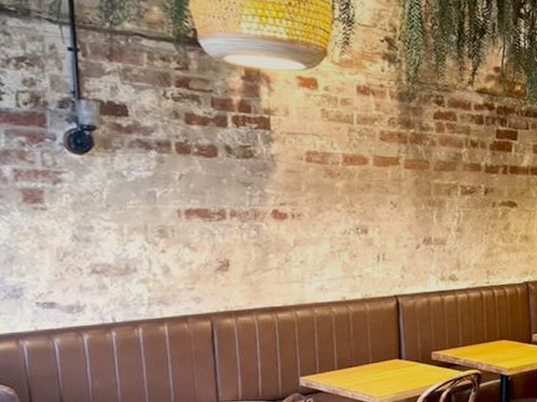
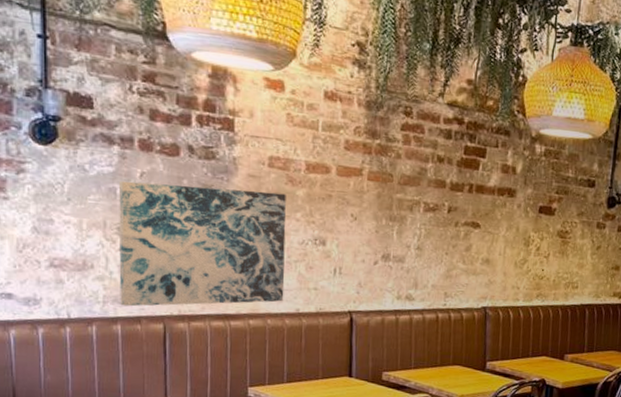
wall art: none [157,184,330,307] -> present [118,180,287,307]

